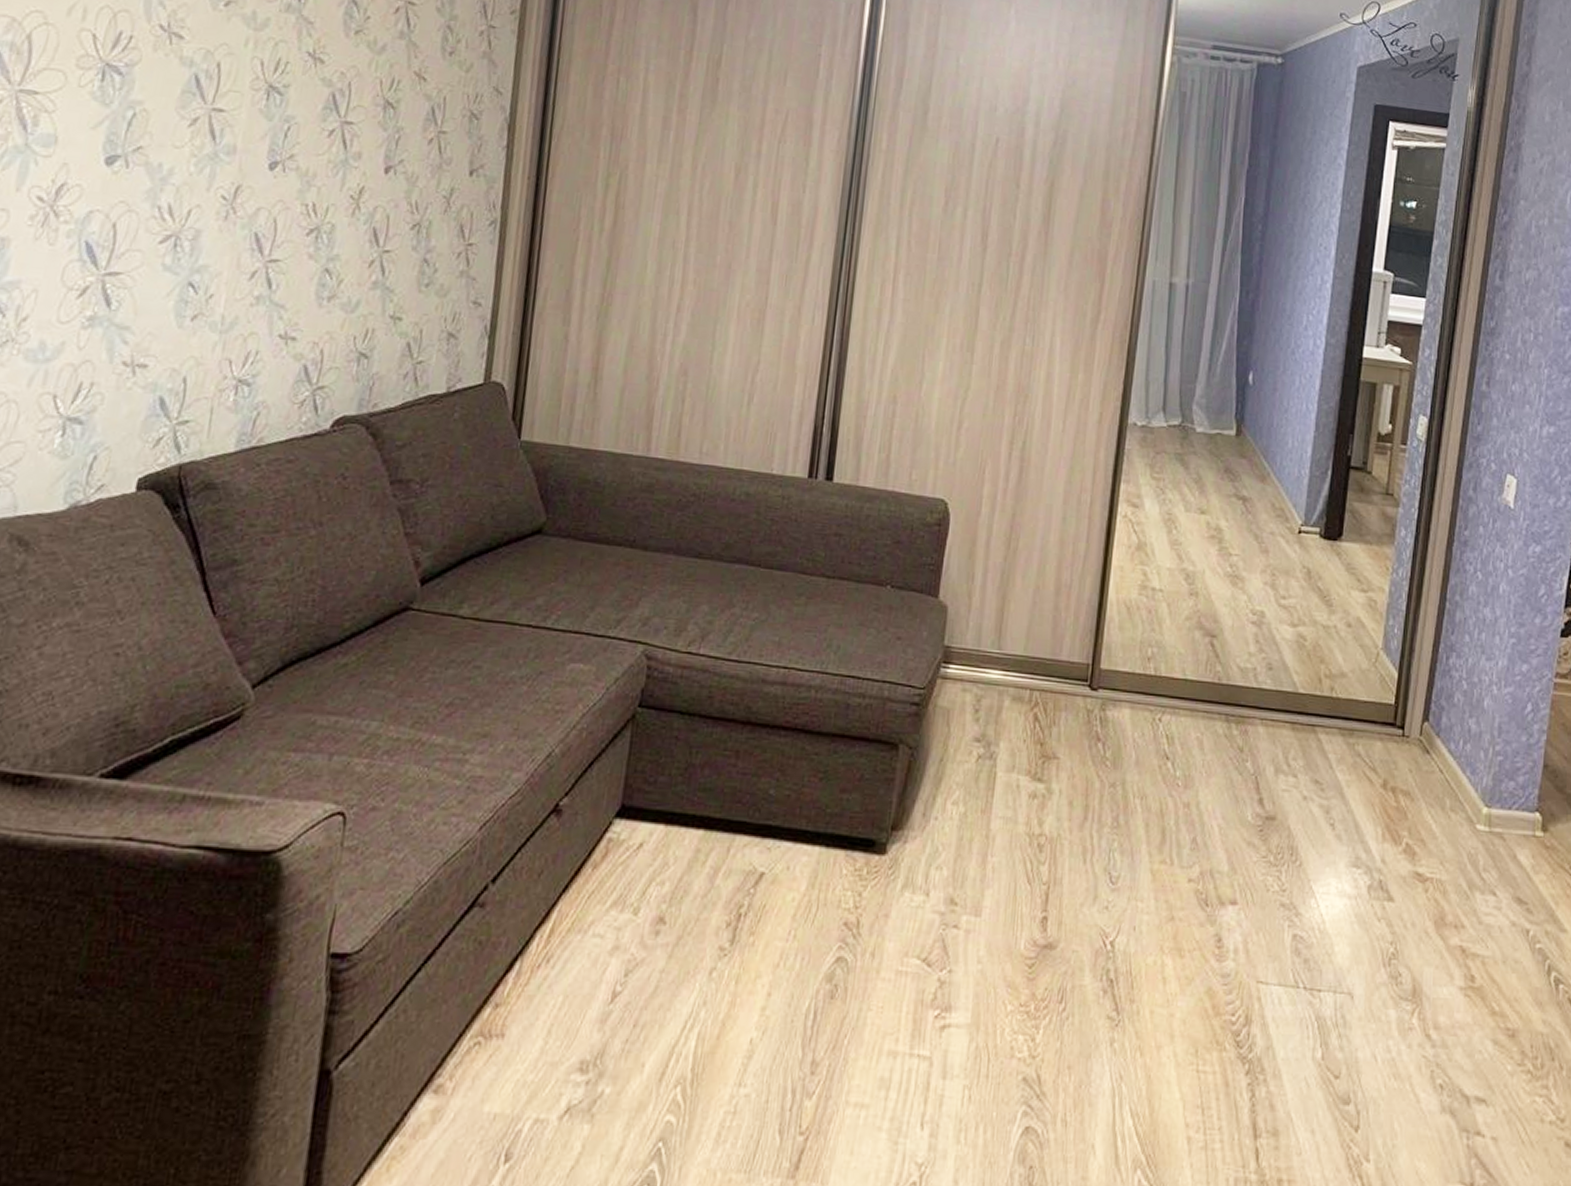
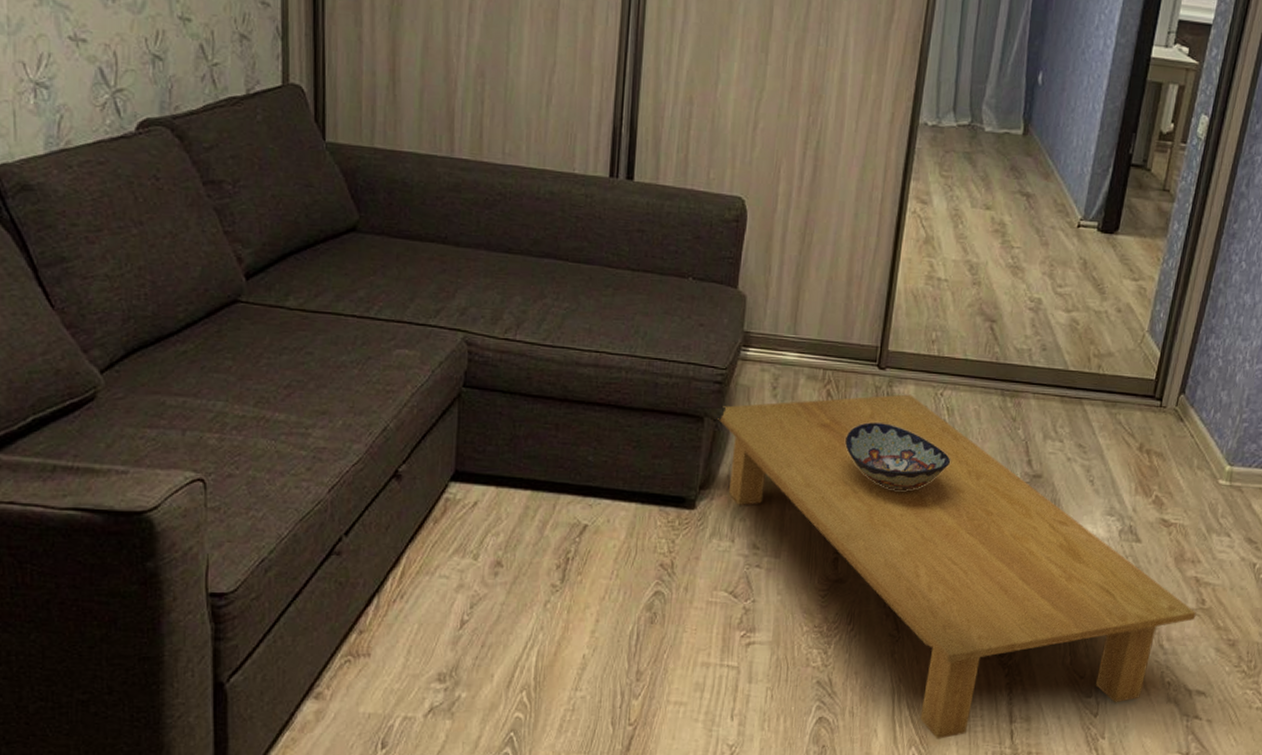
coffee table: none [914,719,1466,1159] -> present [718,394,1196,739]
decorative bowl: none [1054,752,1173,834] -> present [845,422,951,491]

